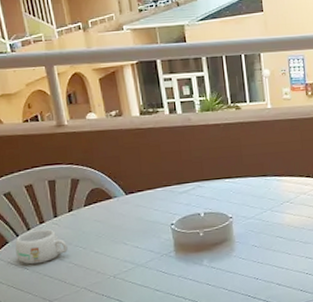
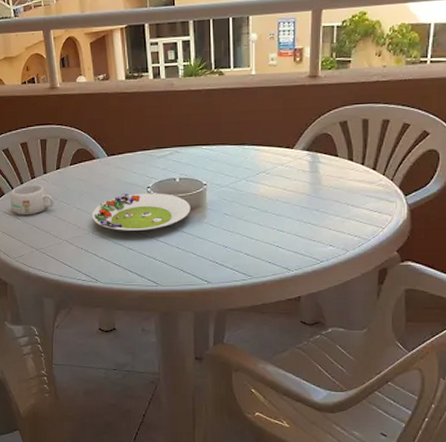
salad plate: none [112,229,218,272] -> present [92,193,191,231]

